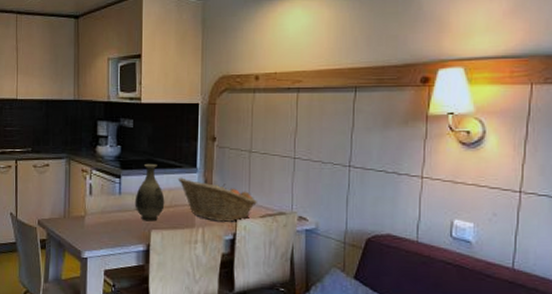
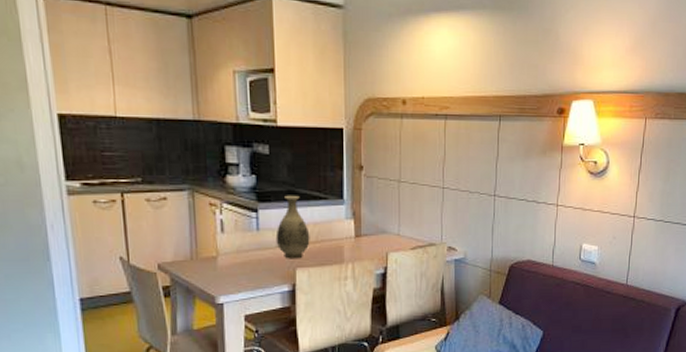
fruit basket: present [177,177,257,222] -> none [323,210,407,256]

